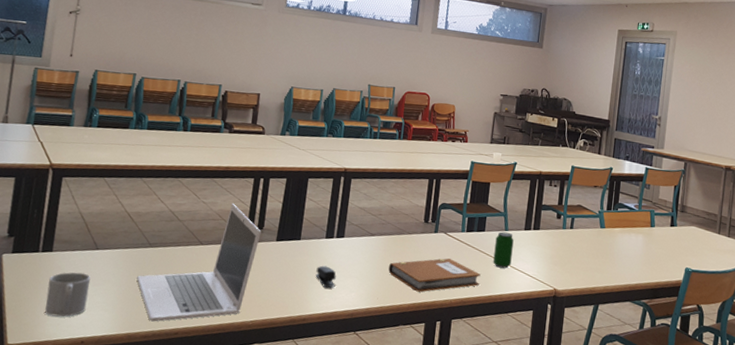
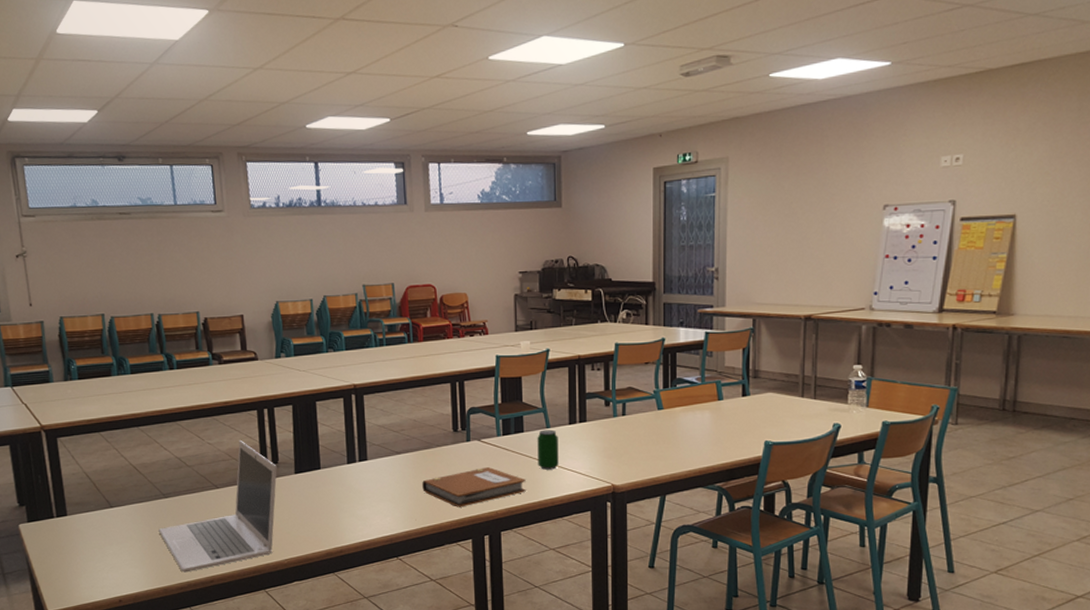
mug: present [45,272,91,317] -> none [71,533,116,579]
stapler: present [315,265,336,289] -> none [344,493,367,516]

